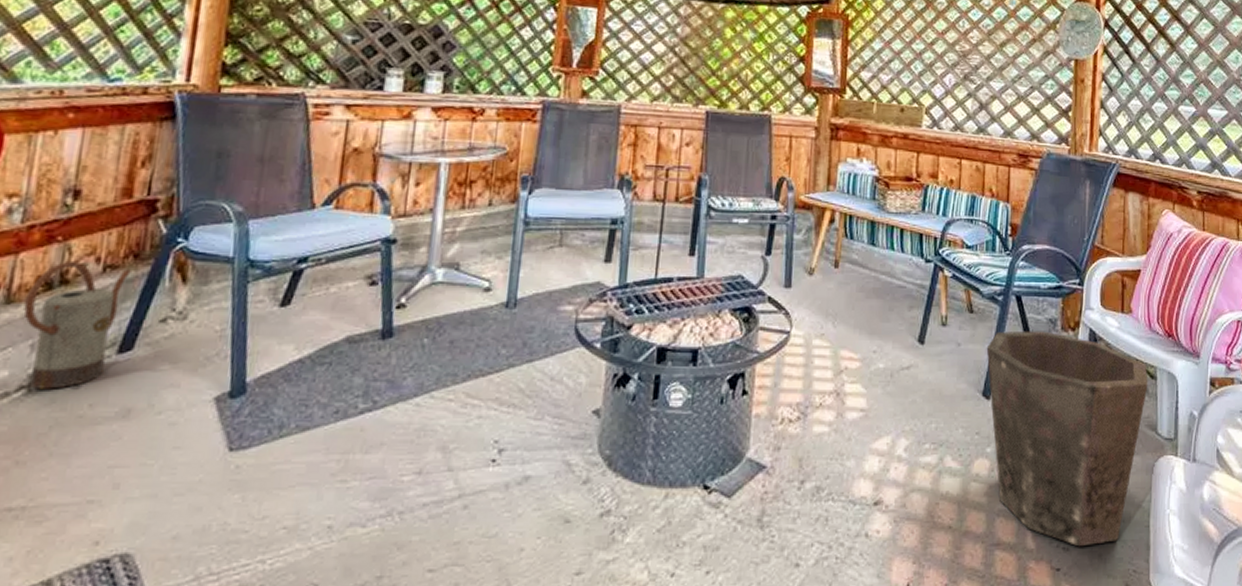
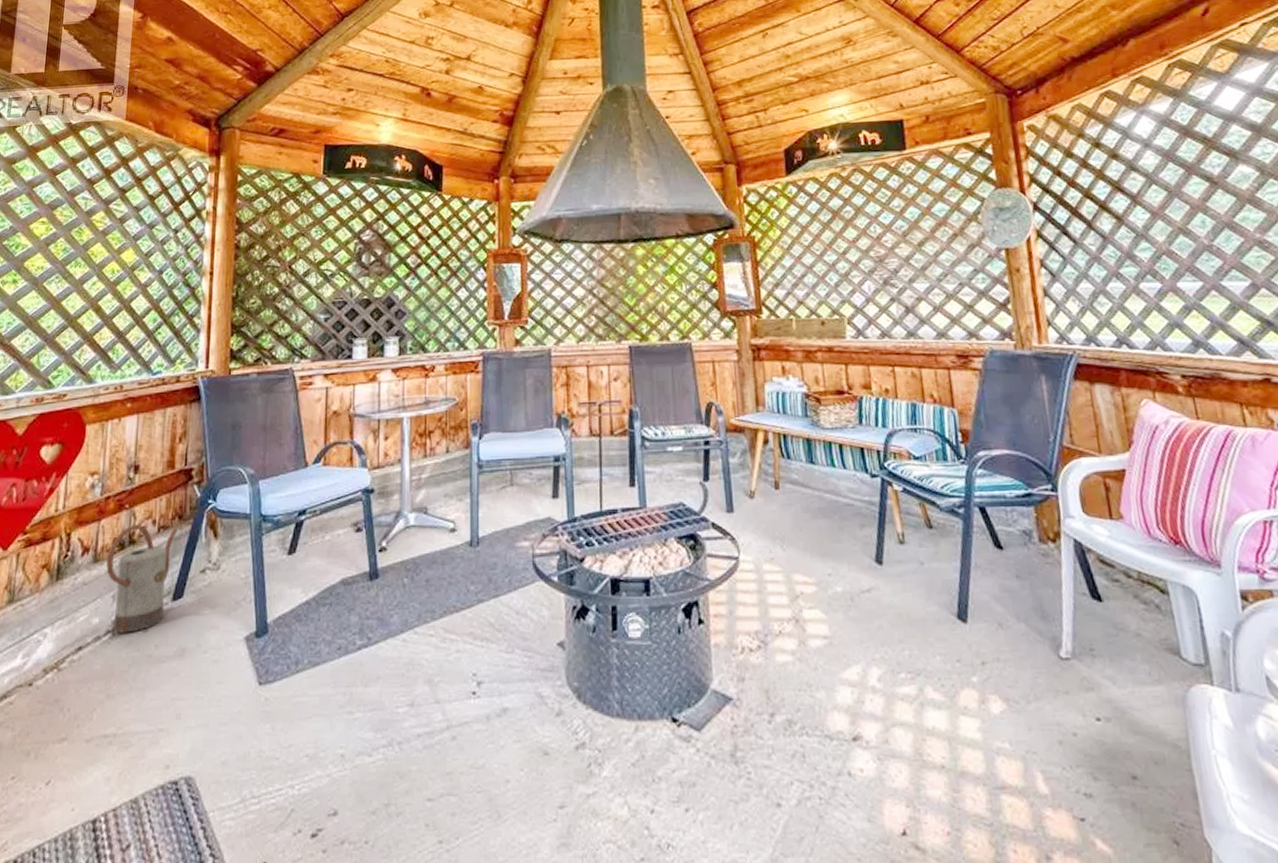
waste bin: present [986,330,1148,547] -> none [953,544,1160,793]

